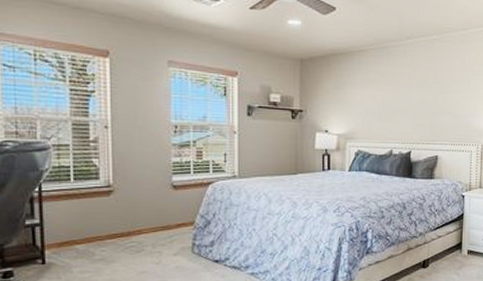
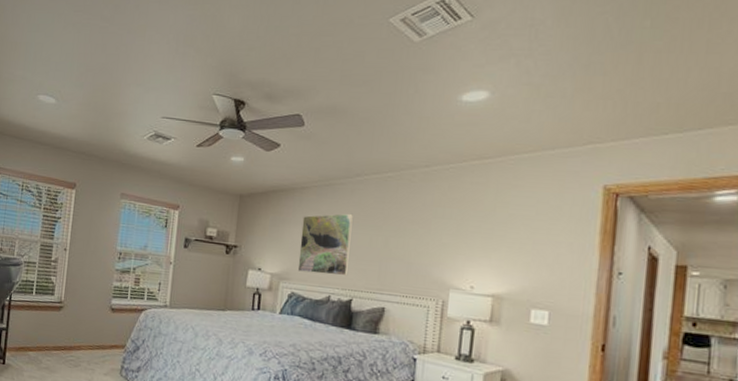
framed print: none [362,73,407,131] -> present [297,213,353,277]

